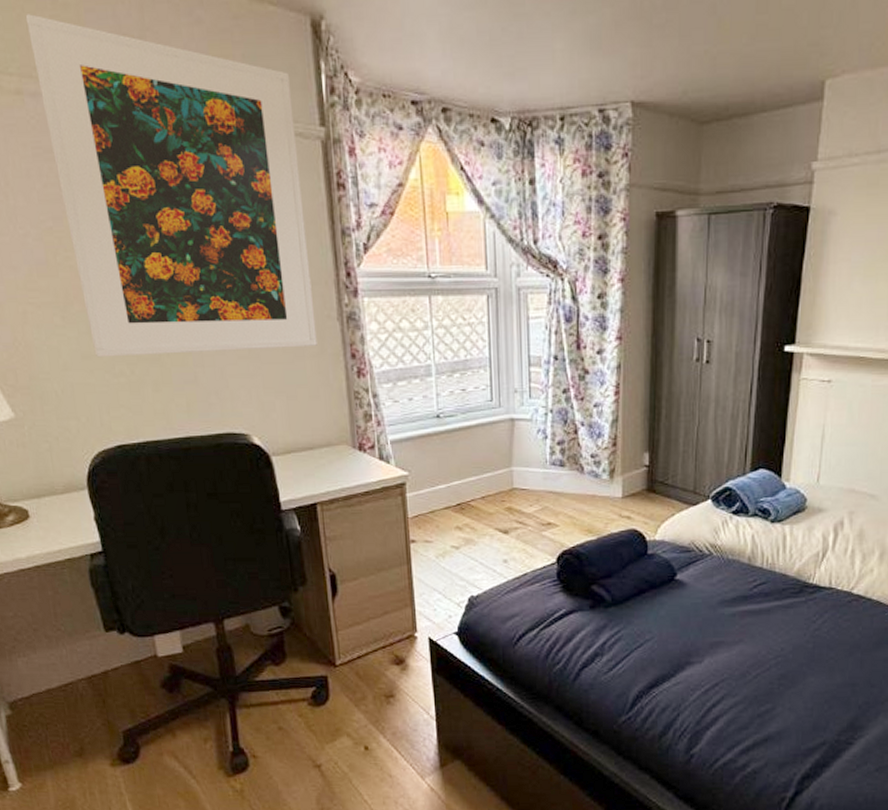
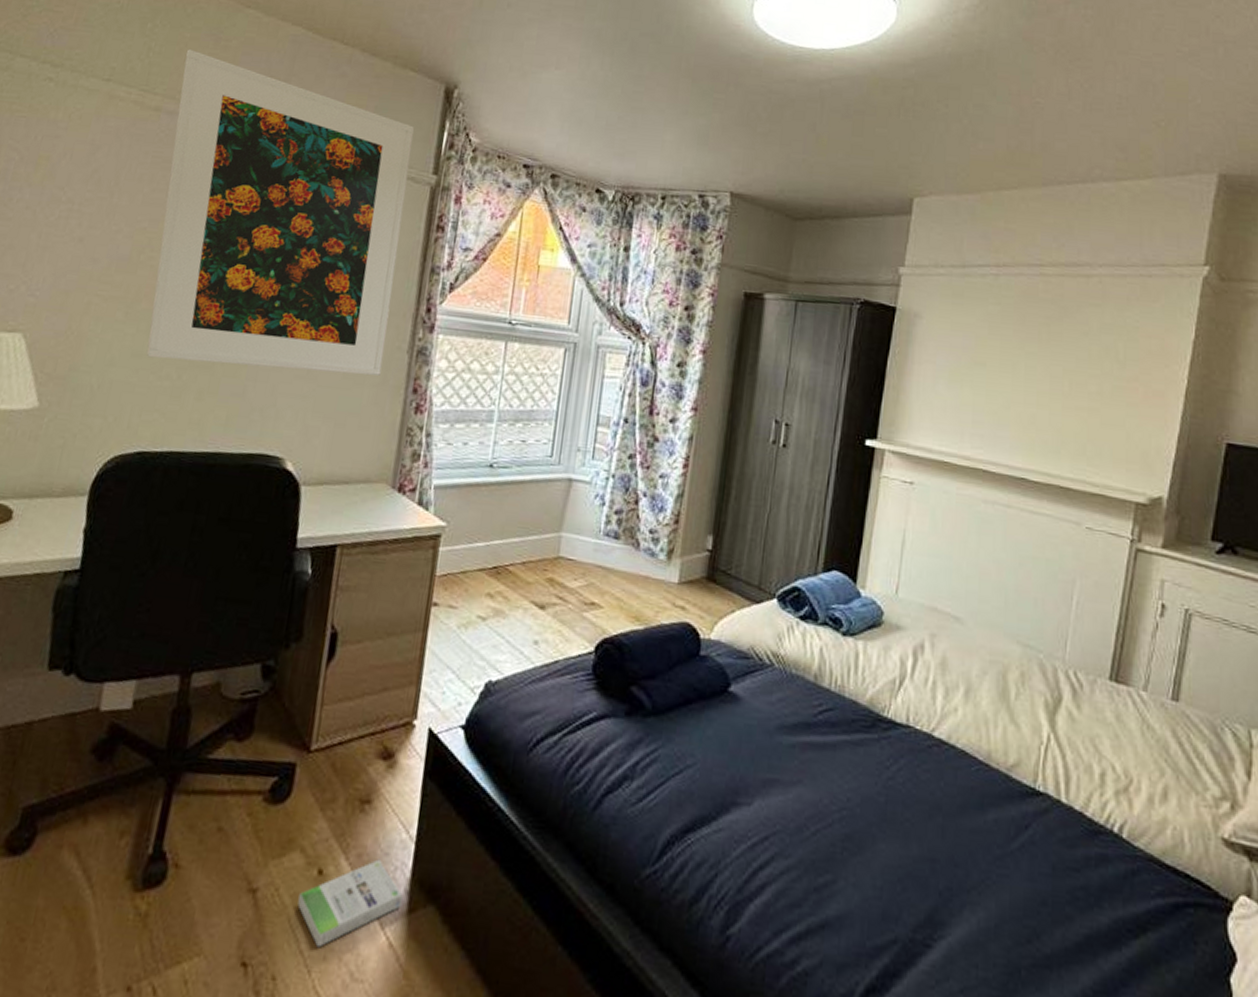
box: none [354,734,434,797] -> present [297,859,403,948]

